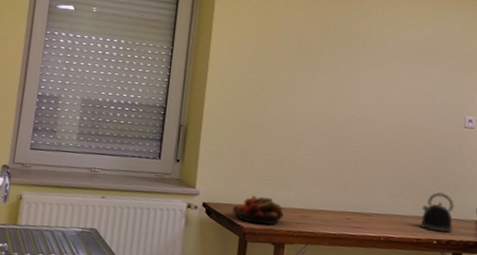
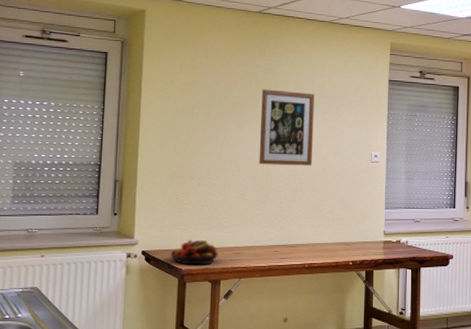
wall art: none [333,37,400,126] -> present [259,89,314,166]
kettle: present [421,192,455,233] -> none [339,220,366,255]

